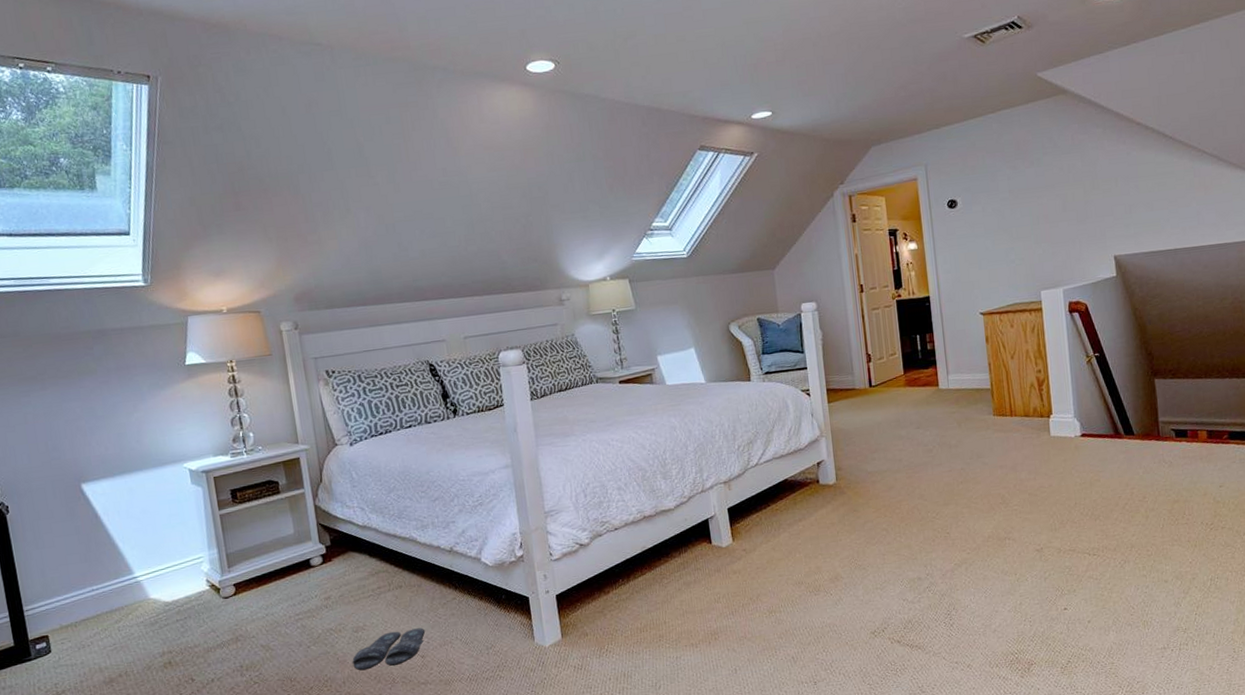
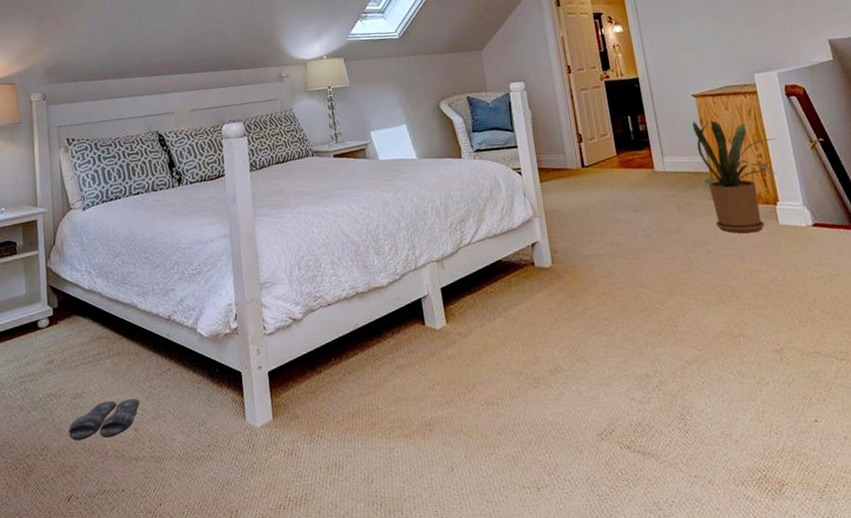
house plant: none [978,337,1055,446] -> present [692,120,777,234]

